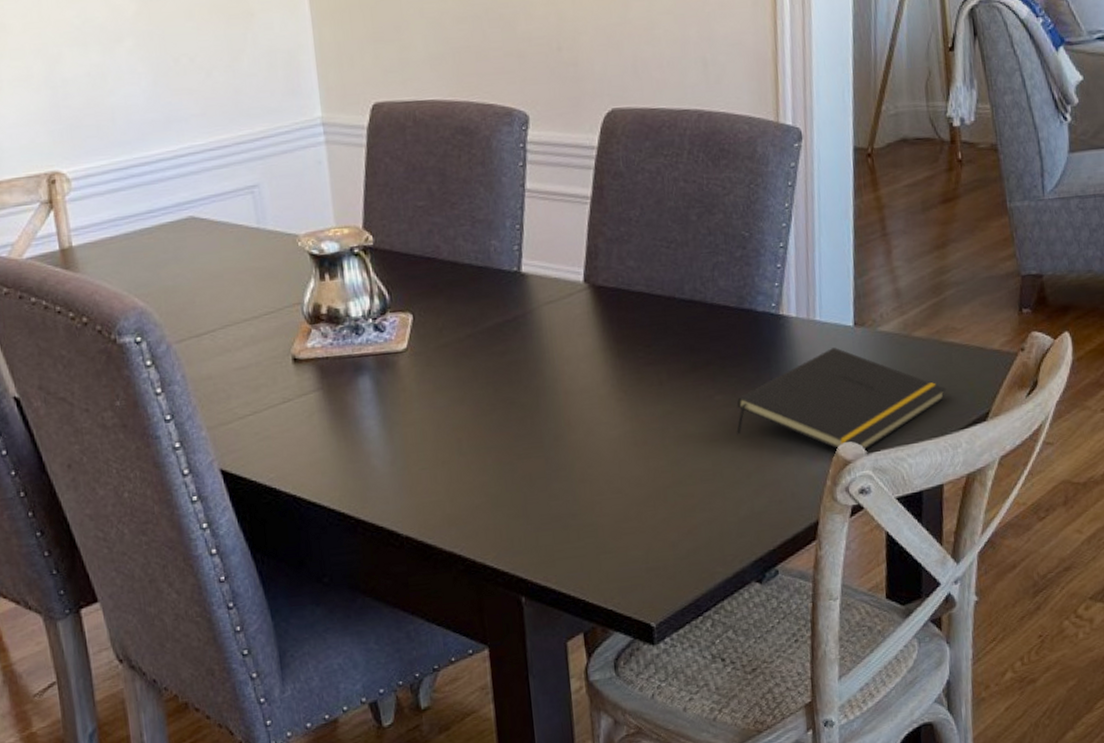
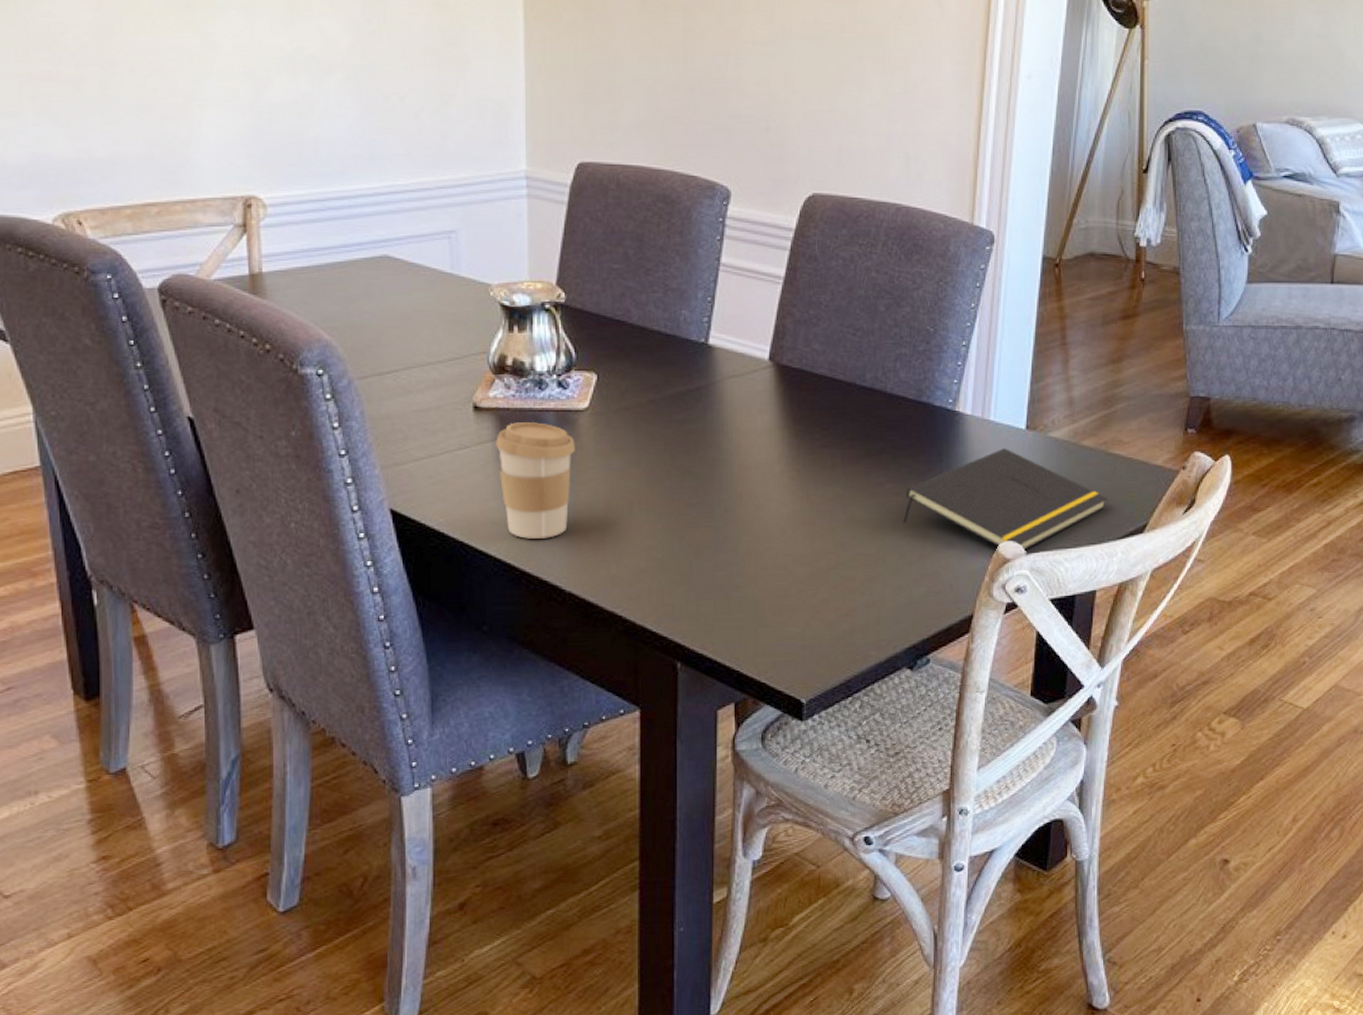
coffee cup: none [318,368,398,486] -> present [496,422,575,539]

